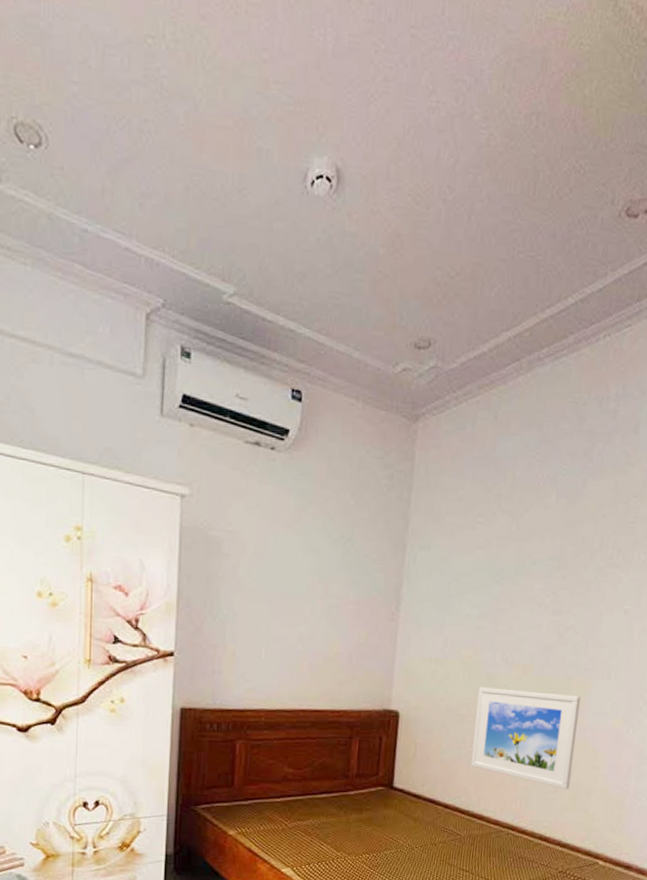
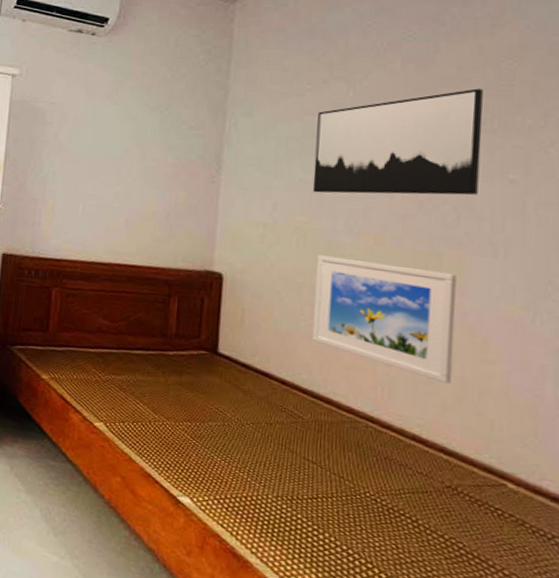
wall art: none [477,525,614,628] -> present [312,88,483,196]

